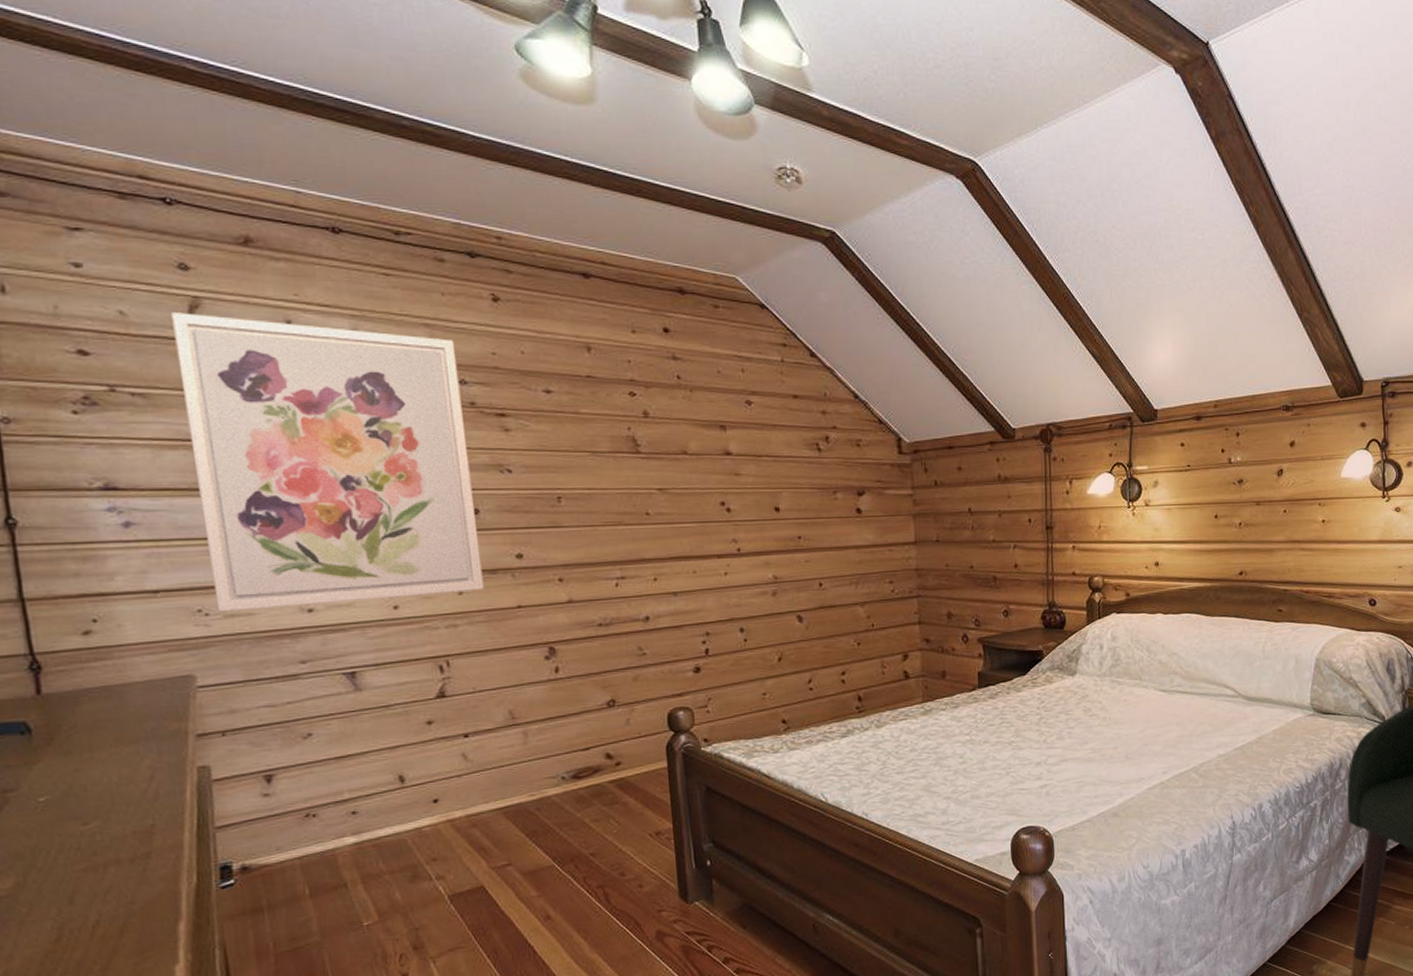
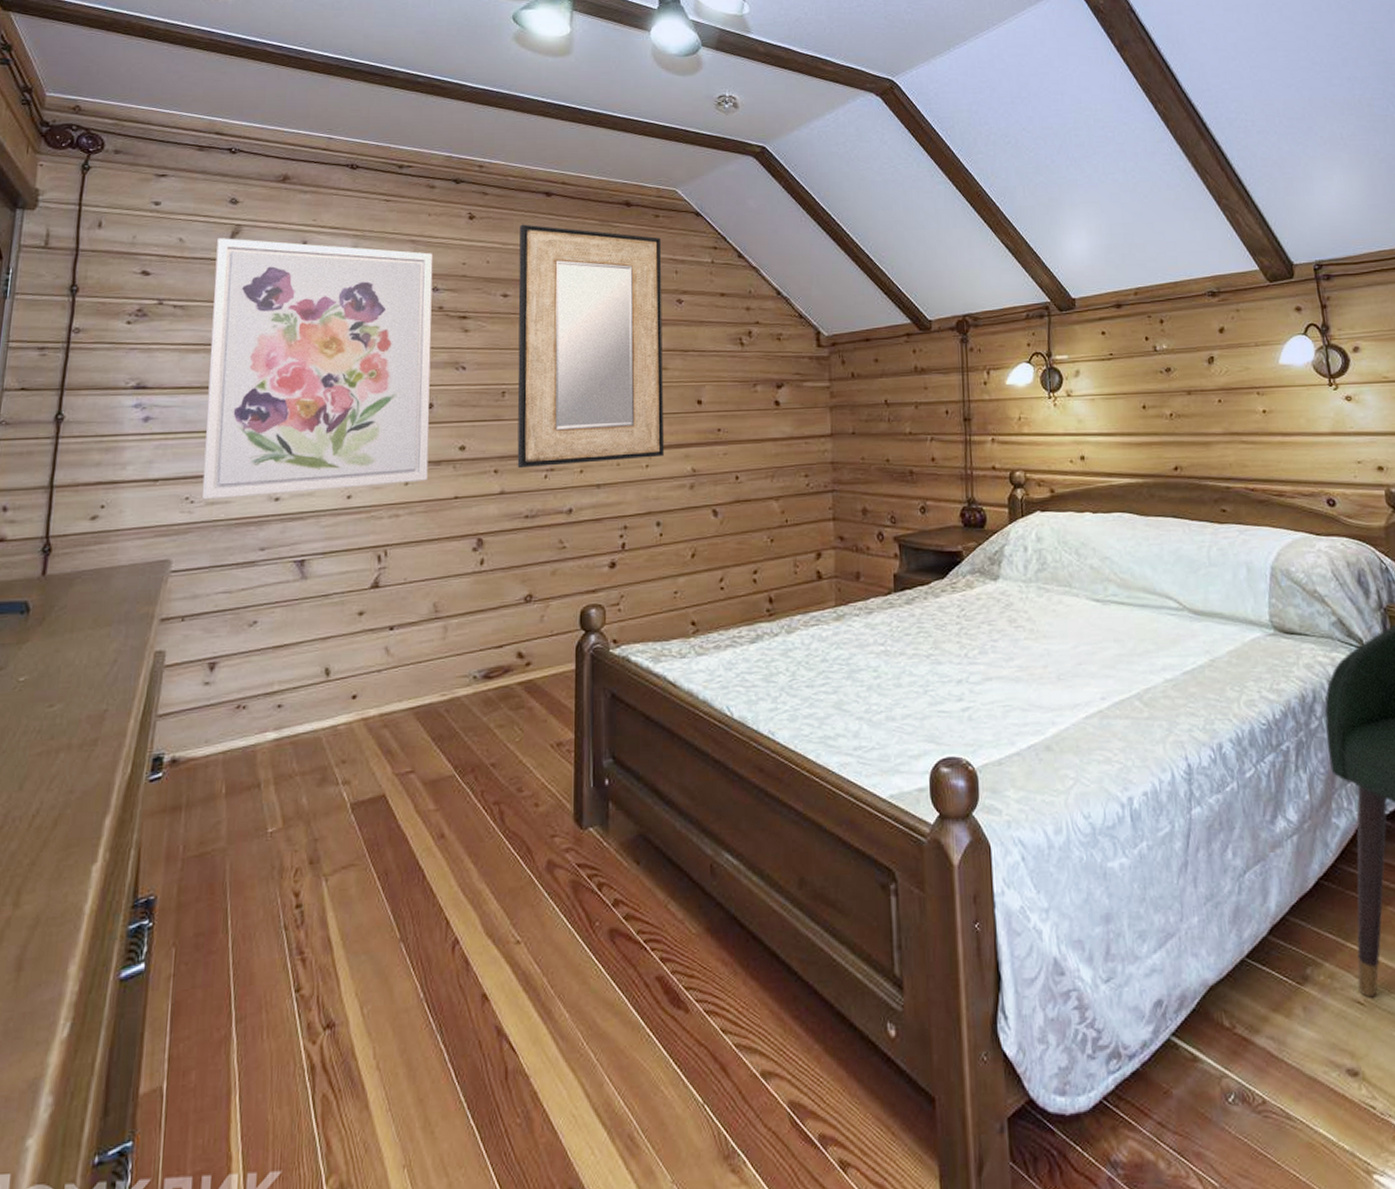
home mirror: none [556,310,743,577] -> present [517,224,664,469]

